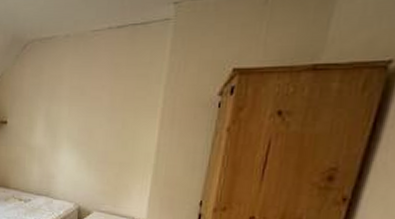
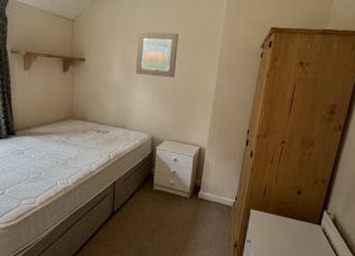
wall art: none [59,86,110,138] -> present [135,31,179,78]

